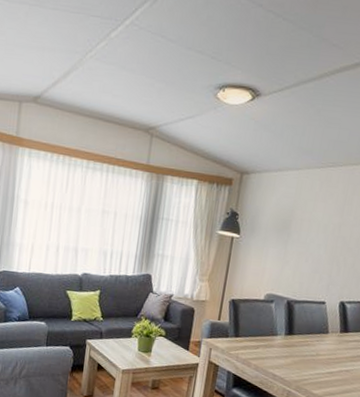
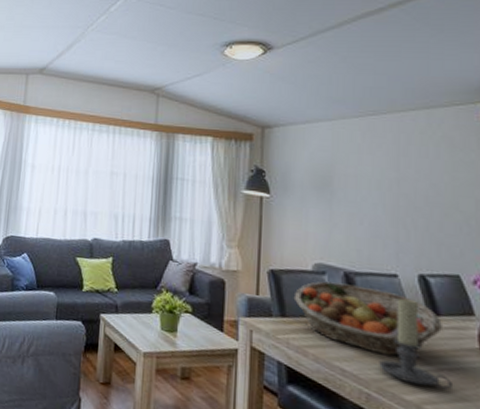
fruit basket: none [246,308,349,364] -> present [293,281,442,357]
candle holder: none [300,319,347,385] -> present [379,297,452,390]

